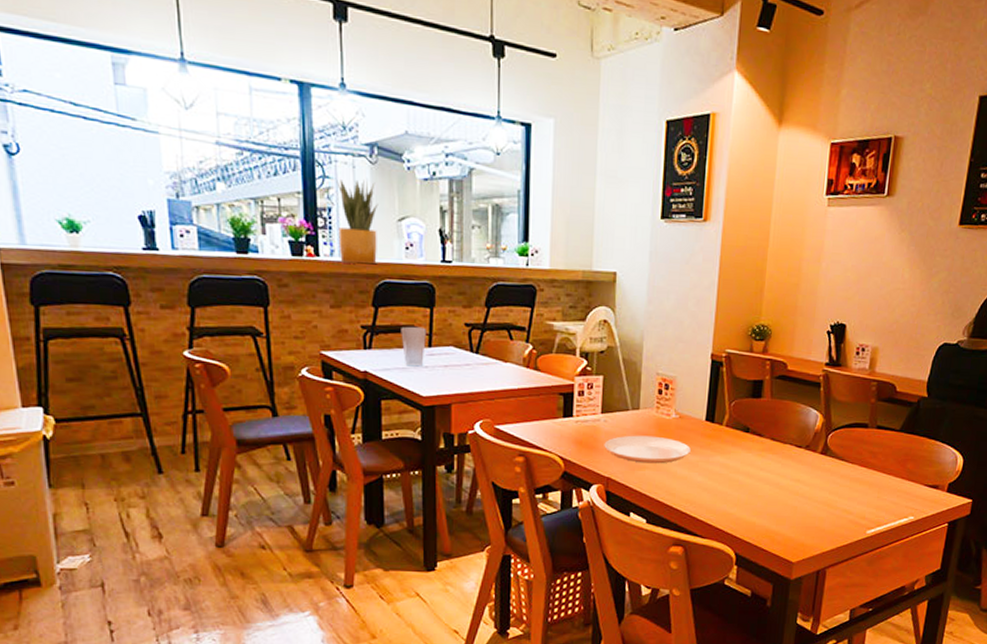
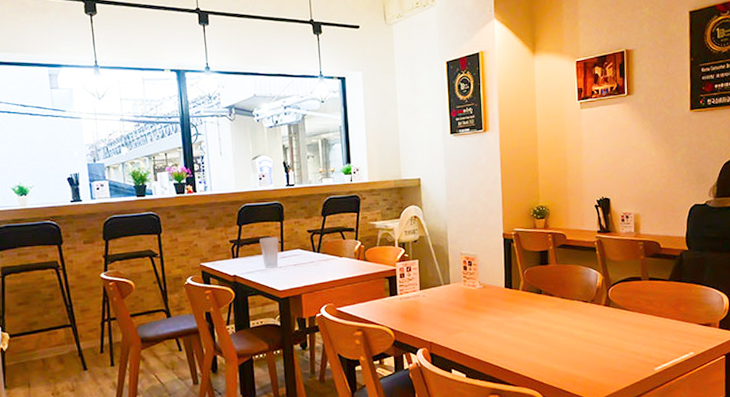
planter: present [336,179,379,265] -> none [206,132,239,195]
plate: present [604,435,691,464] -> none [424,304,496,328]

